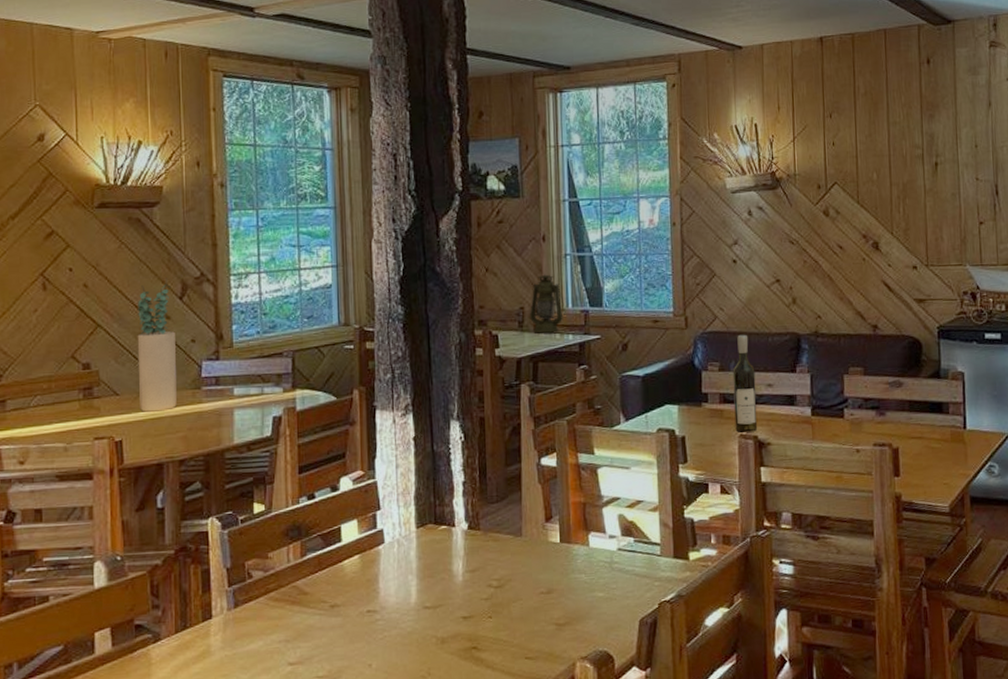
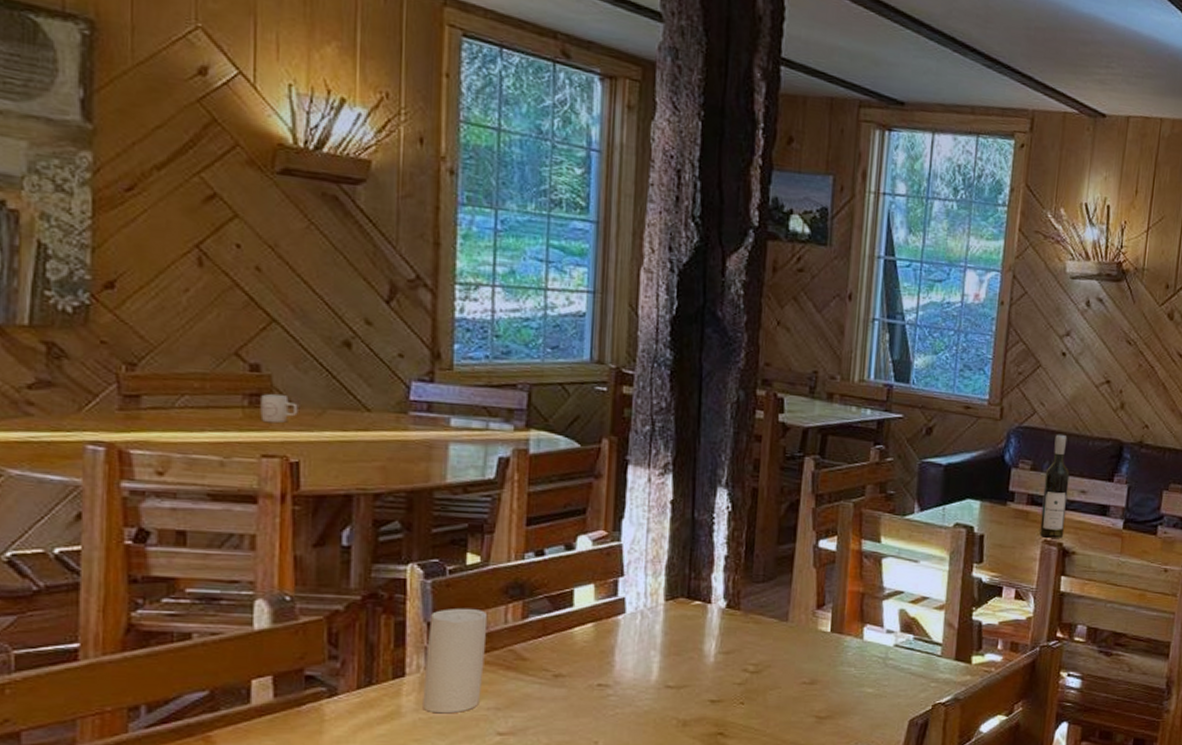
mug: none [92,386,119,411] -> present [260,394,298,424]
vase: present [137,278,177,412] -> none [324,274,377,434]
candle: none [227,552,274,650] -> present [422,608,488,714]
lantern: present [530,274,566,334] -> none [824,337,867,405]

